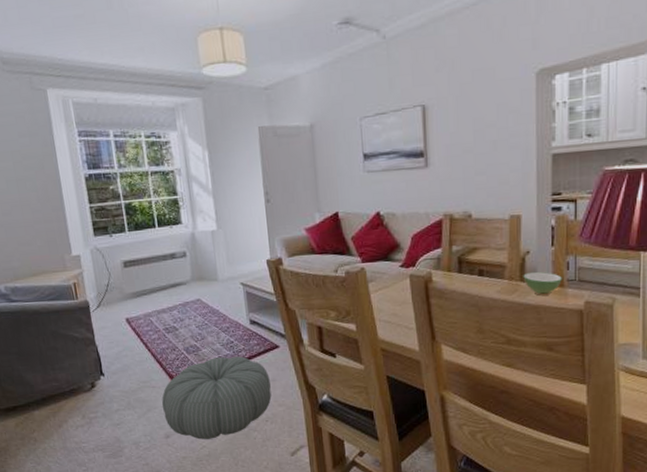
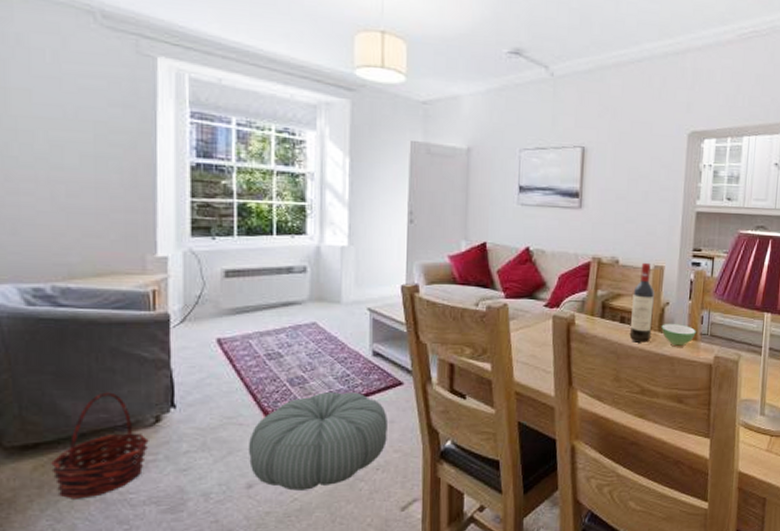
basket: none [26,366,90,448] -> present [51,392,149,499]
wine bottle: none [489,213,513,294] -> present [629,262,654,343]

